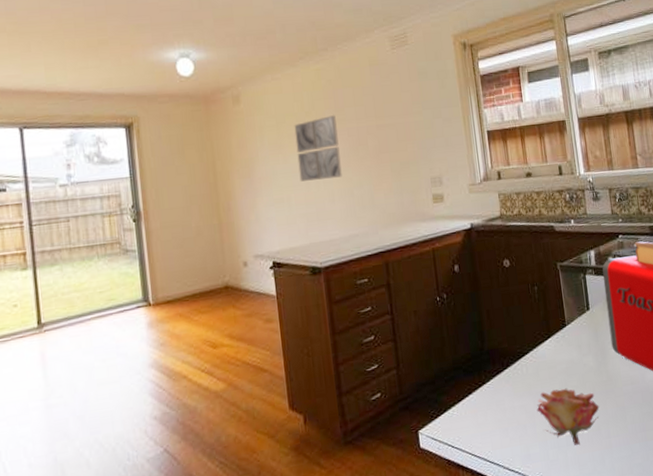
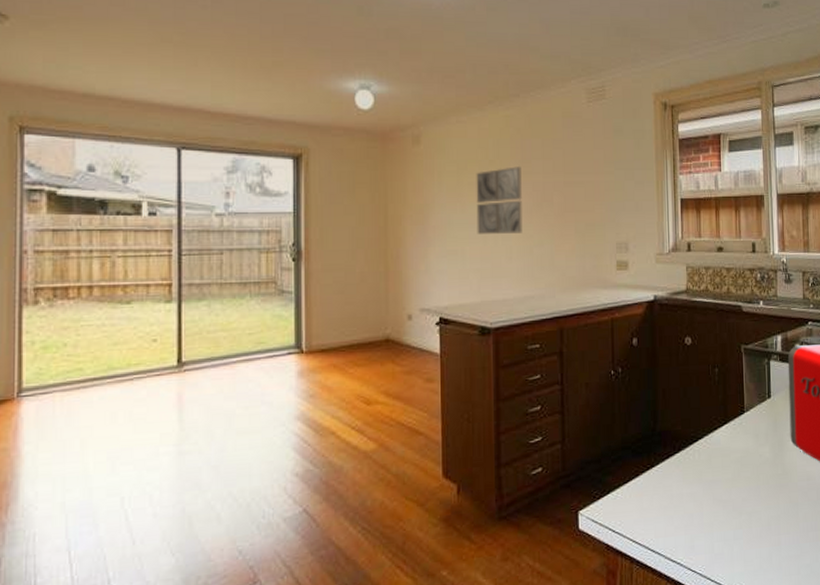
flower: present [536,388,599,445] -> none [705,478,771,540]

